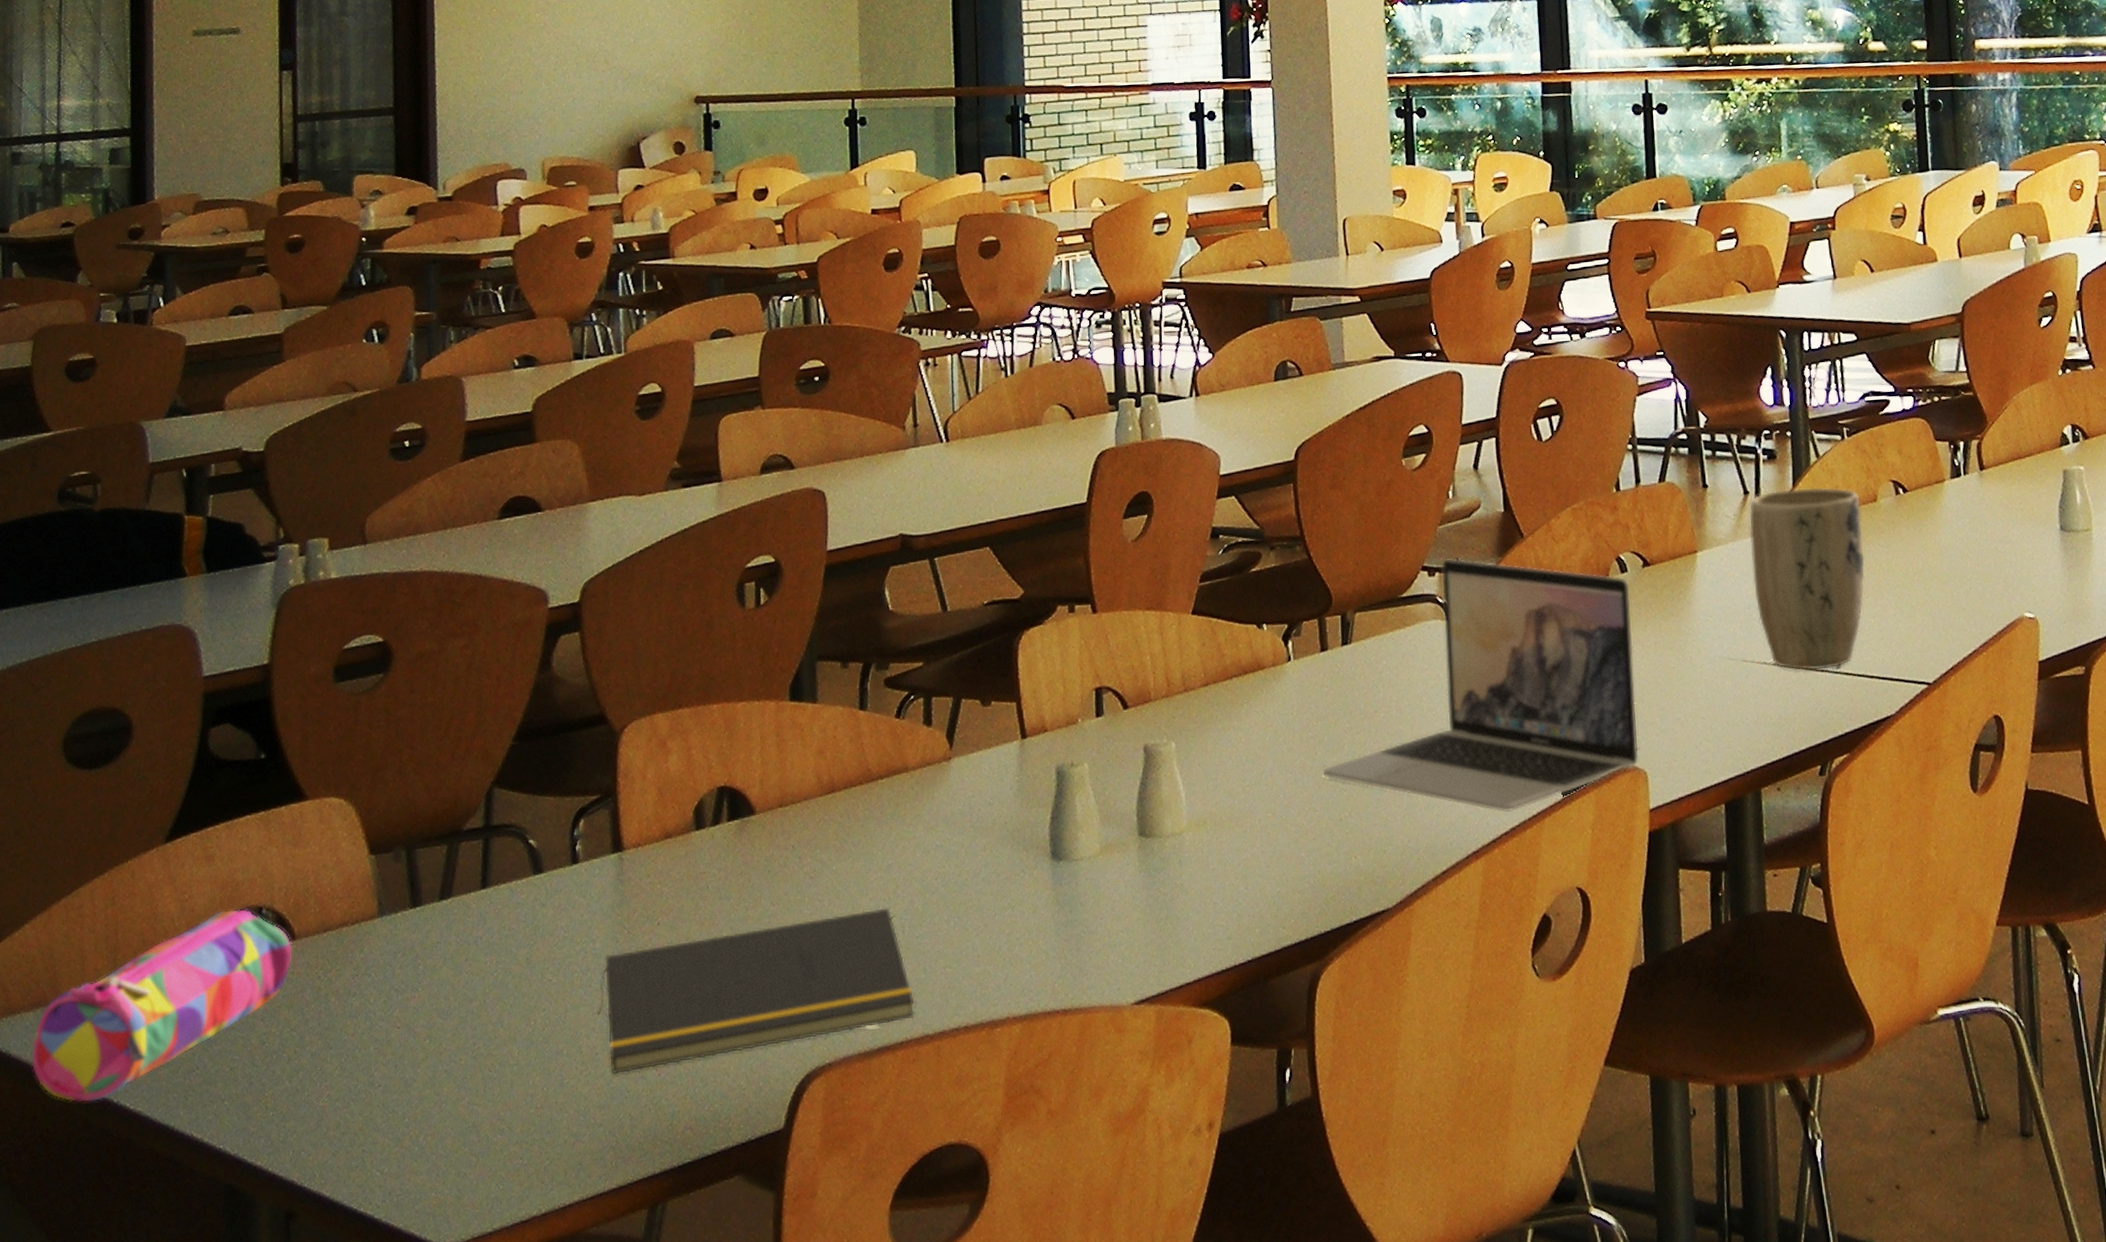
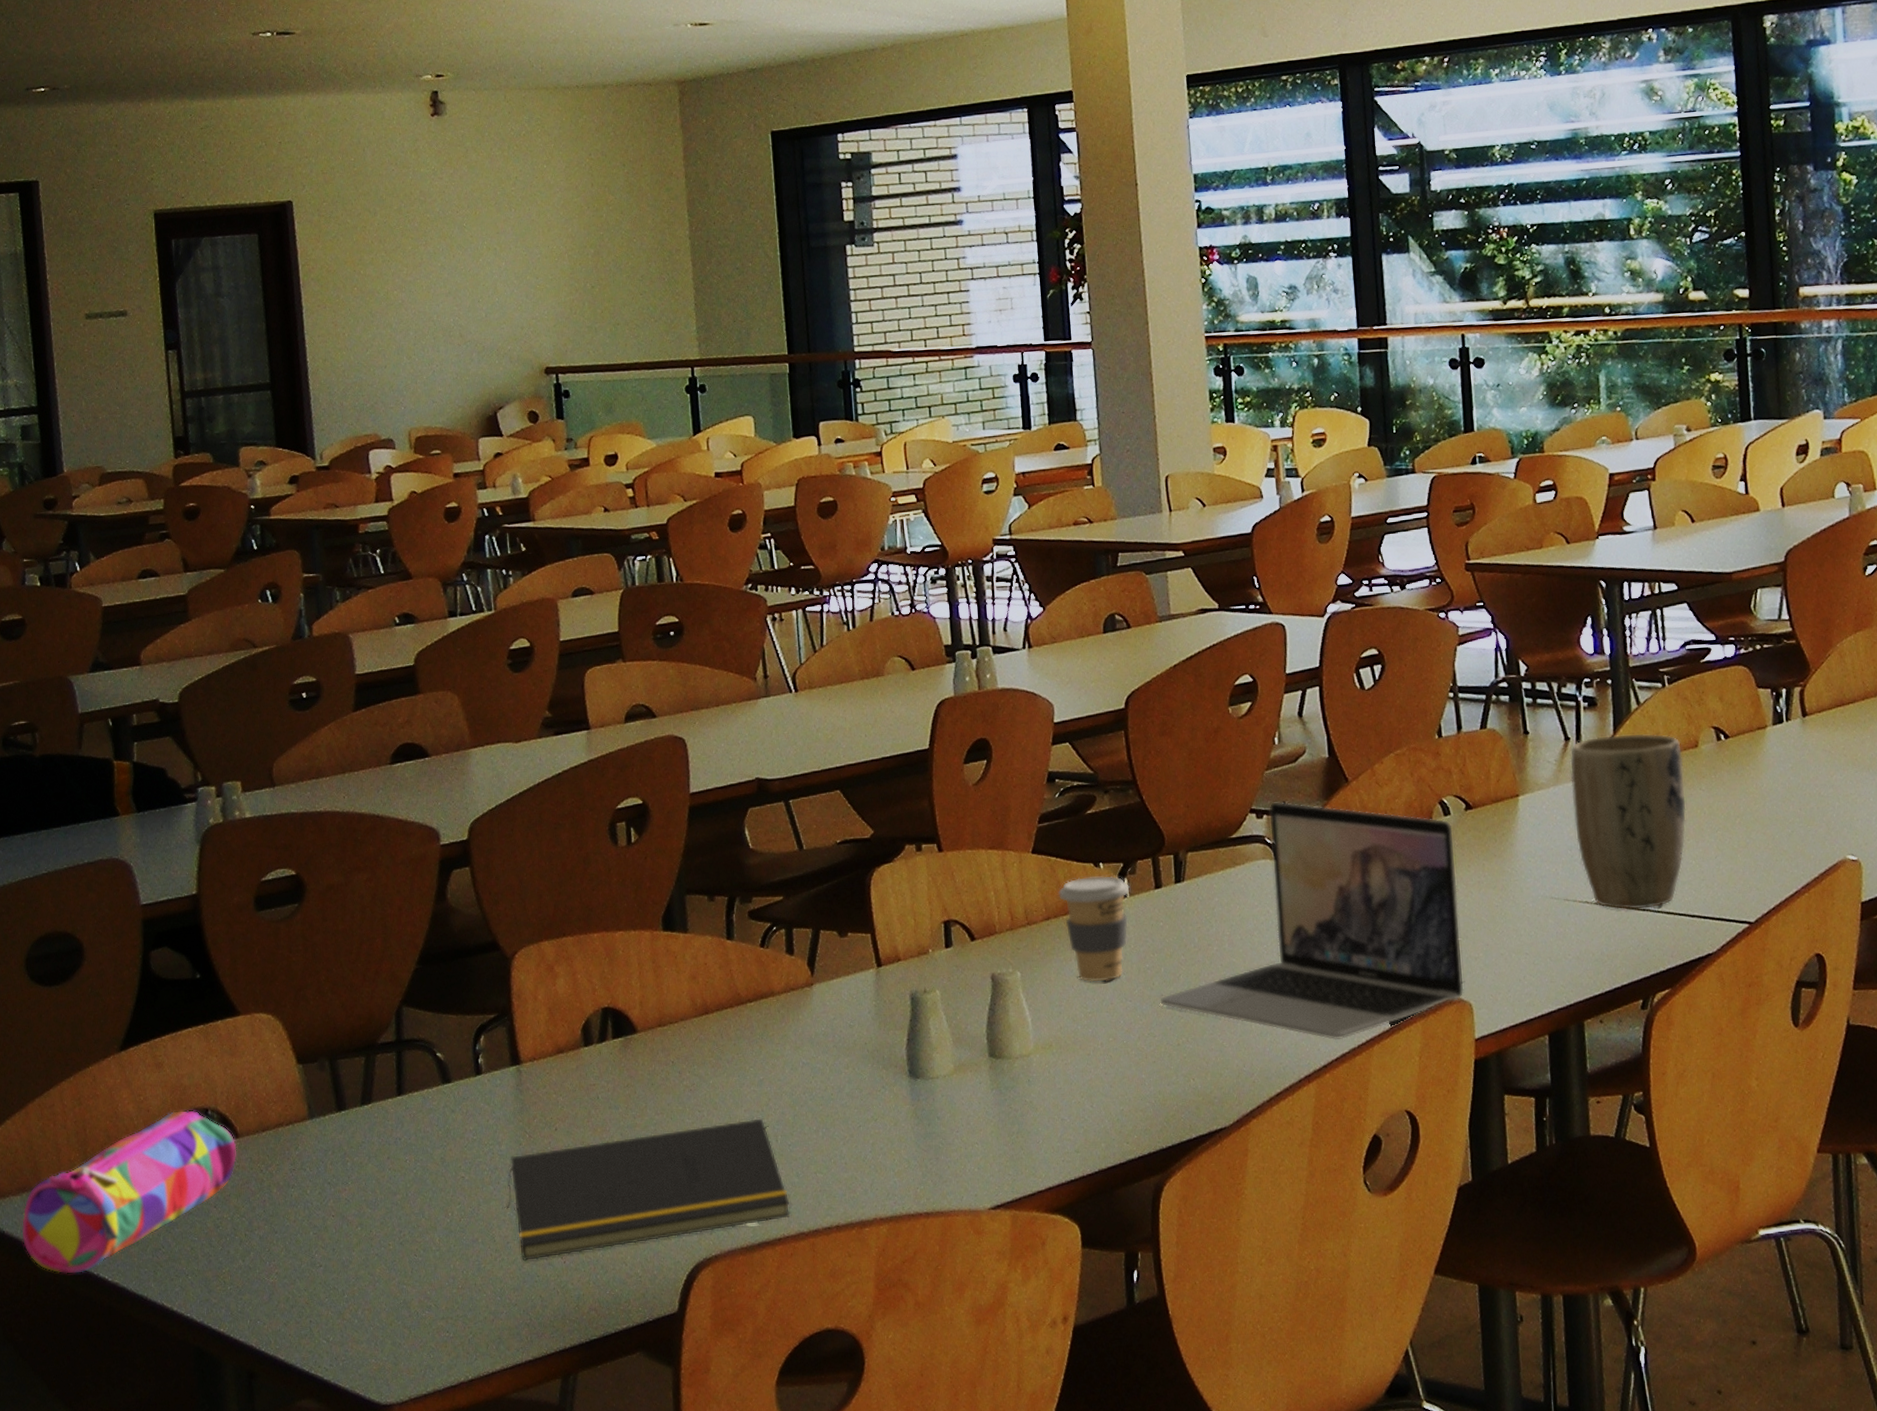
coffee cup: none [1218,638,1294,753] -> present [1058,875,1130,982]

